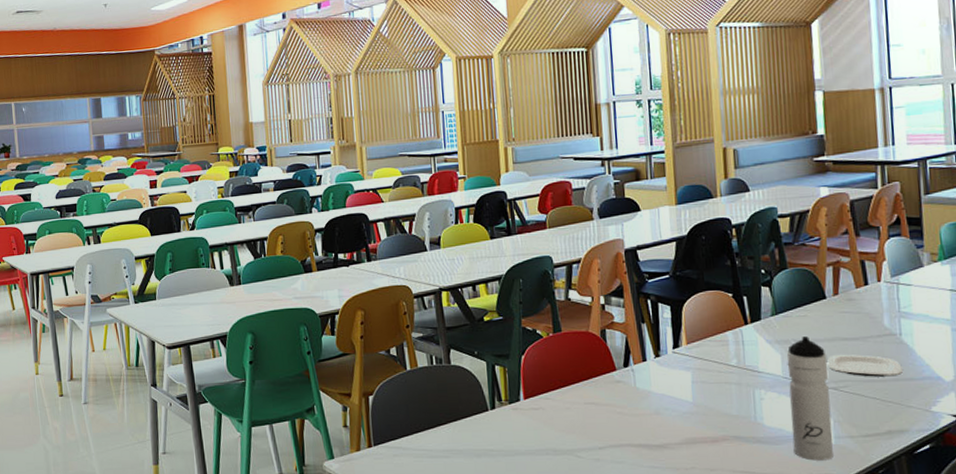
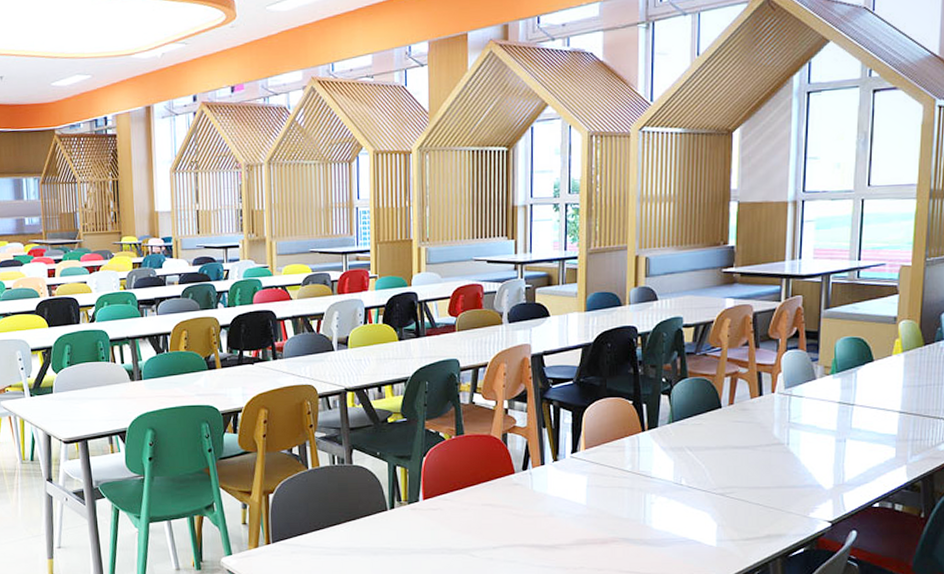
water bottle: present [786,336,833,461] -> none [678,444,717,562]
plate: present [827,354,903,377] -> none [717,461,786,484]

